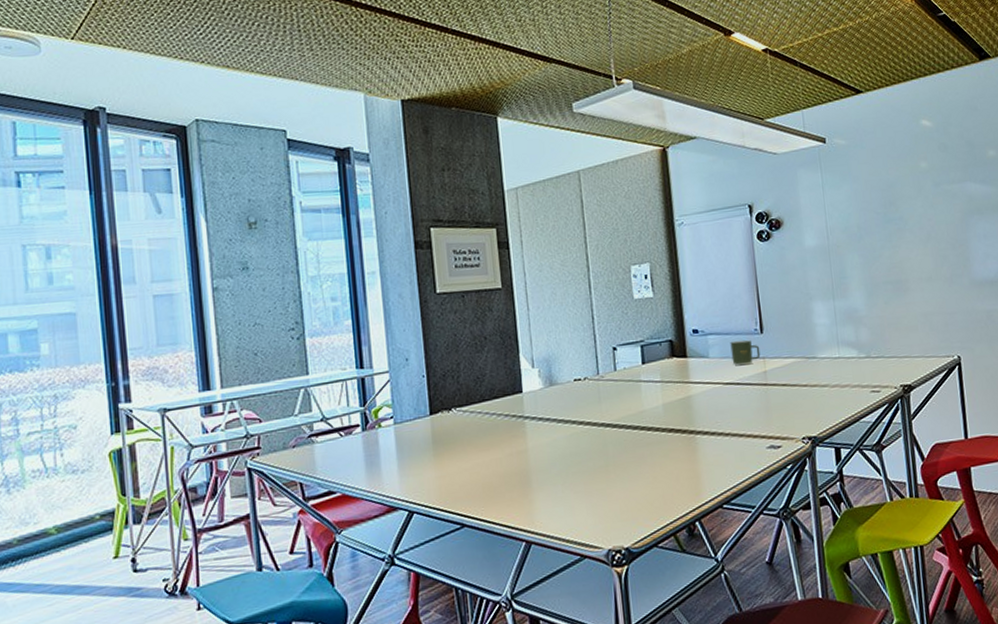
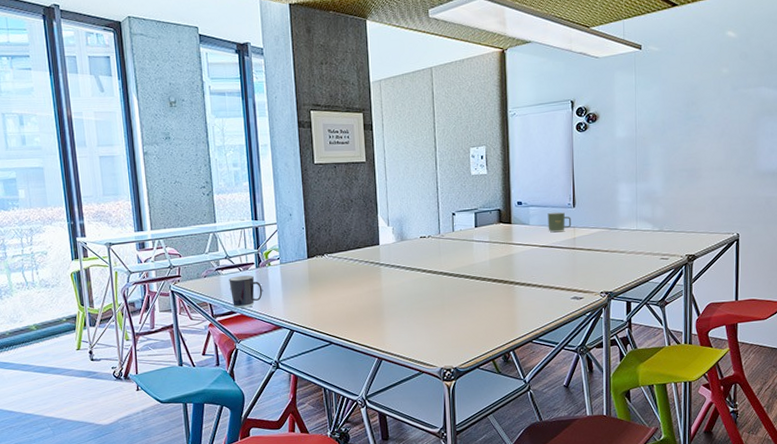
mug: none [326,441,371,487] -> present [229,275,263,308]

